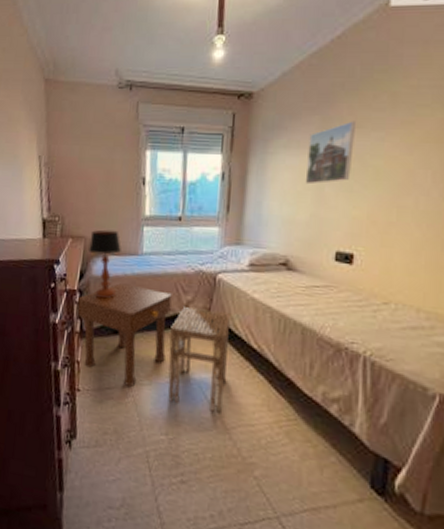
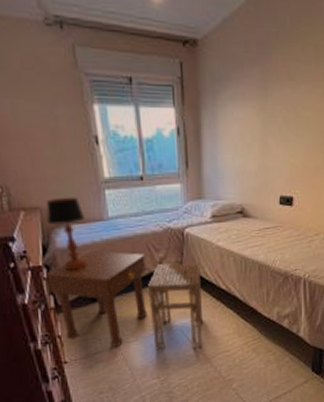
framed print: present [305,121,355,185] -> none [251,73,289,136]

